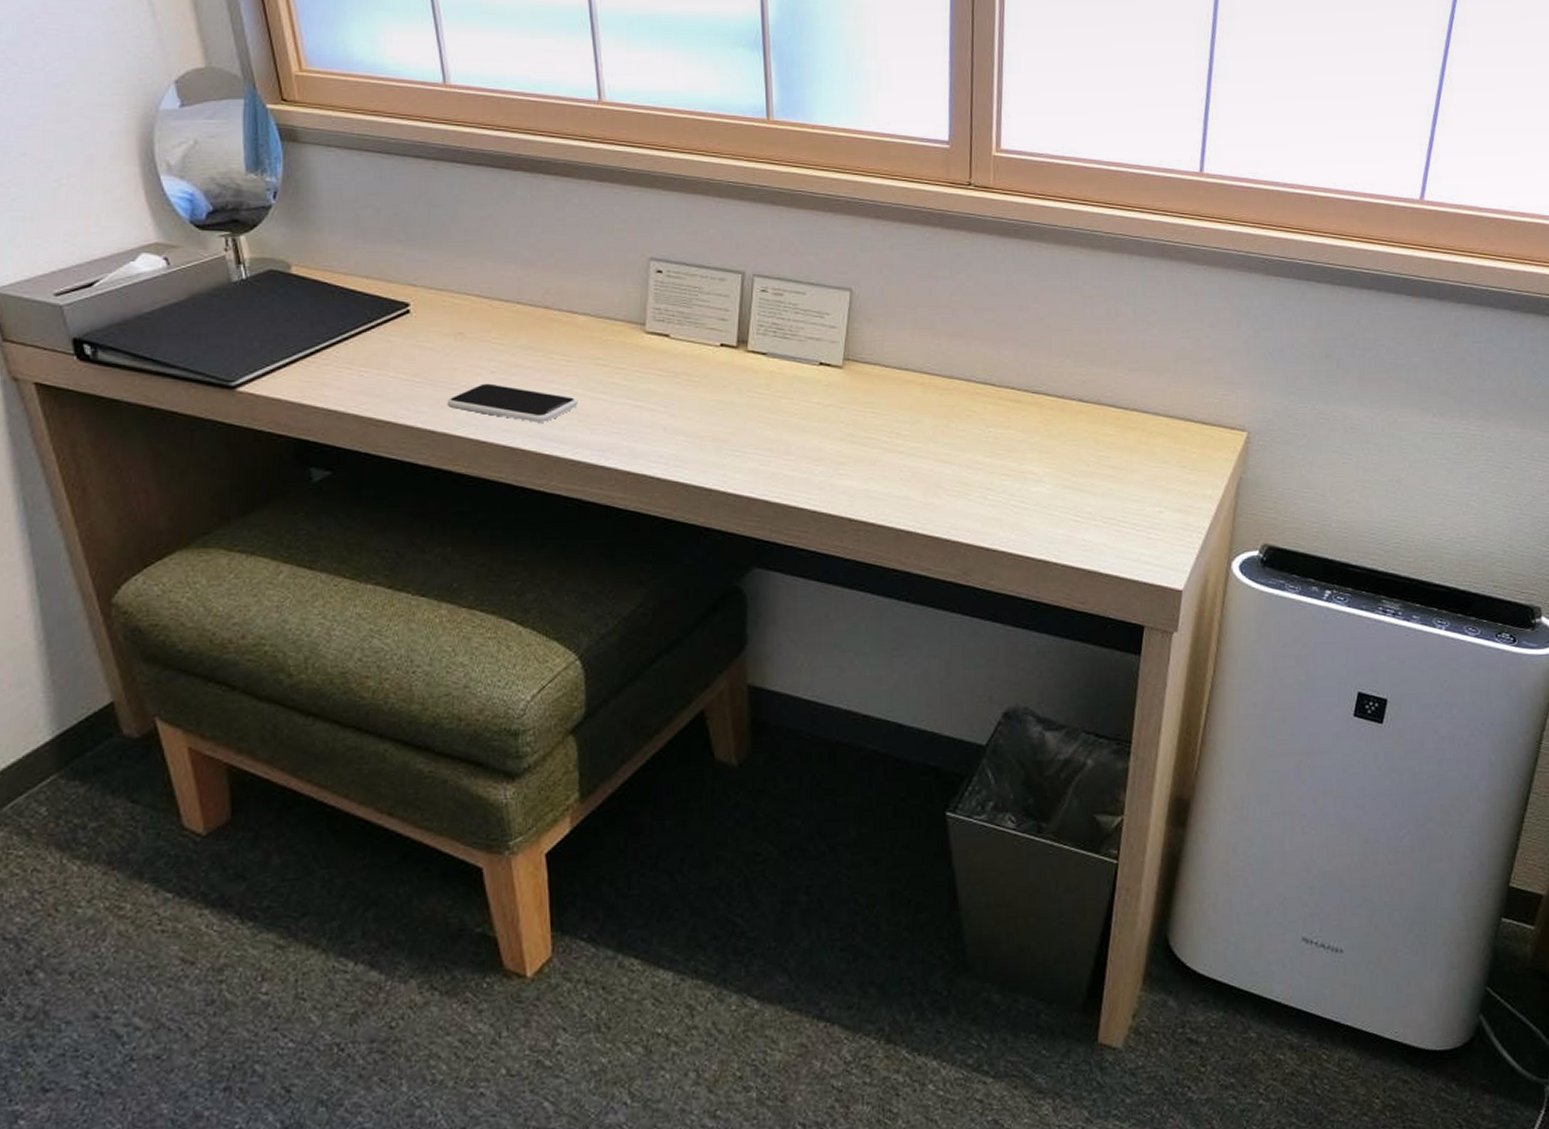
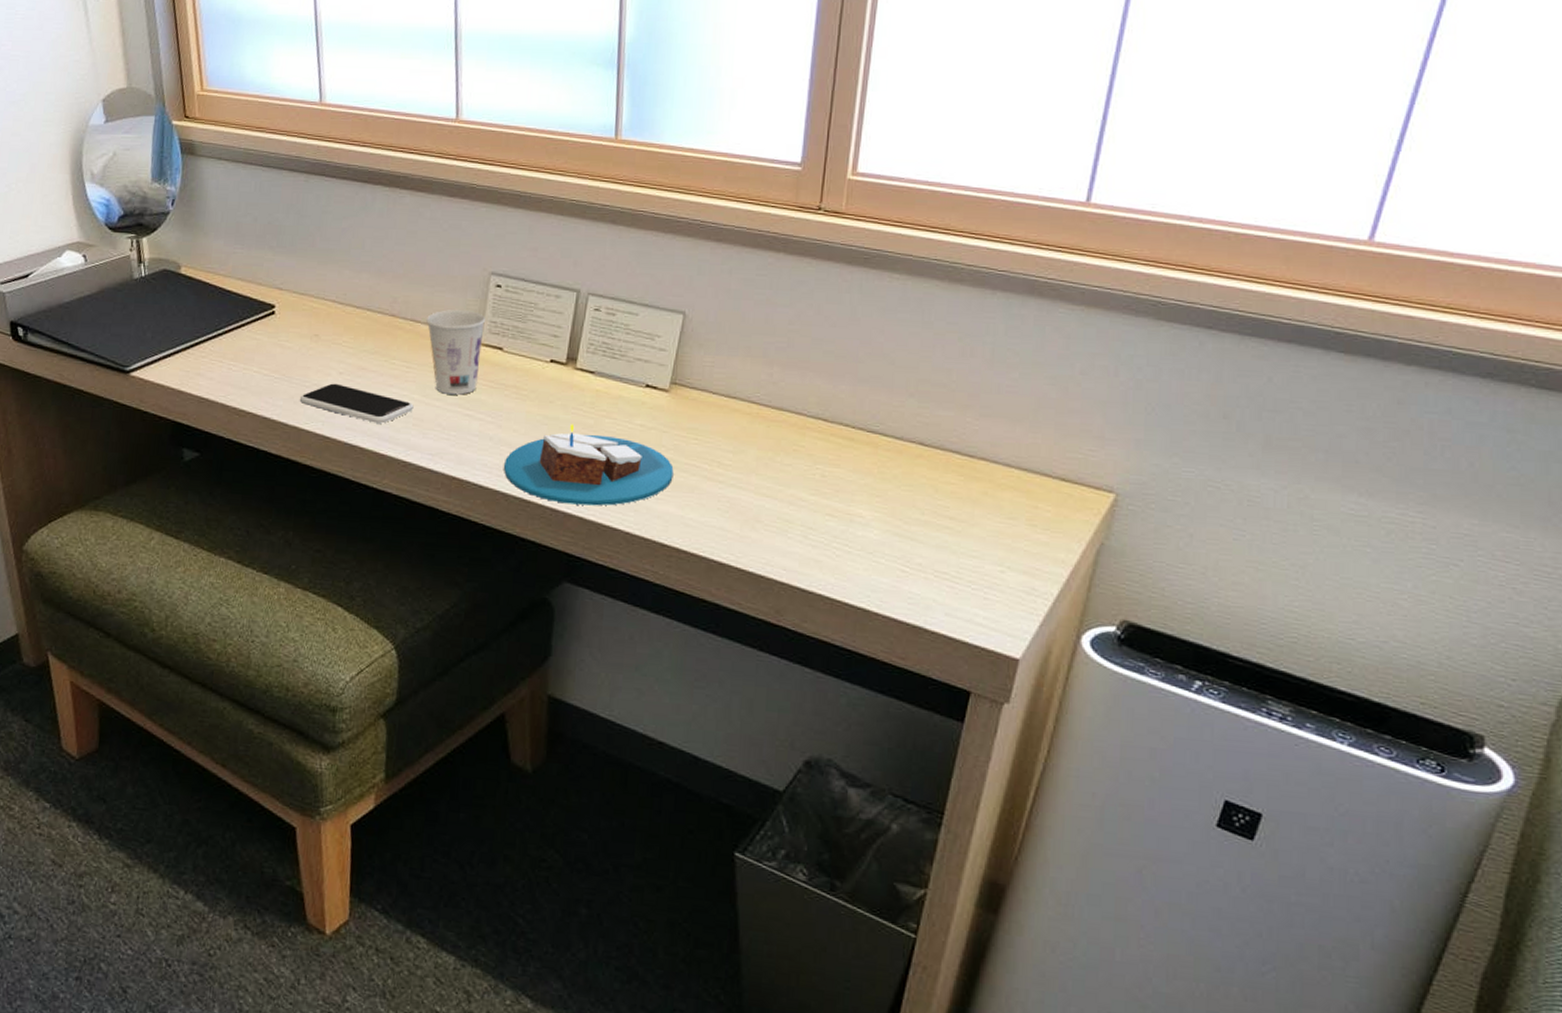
cup: none [584,298,649,386] -> present [426,310,486,395]
candle: none [682,406,854,488] -> present [504,423,674,506]

